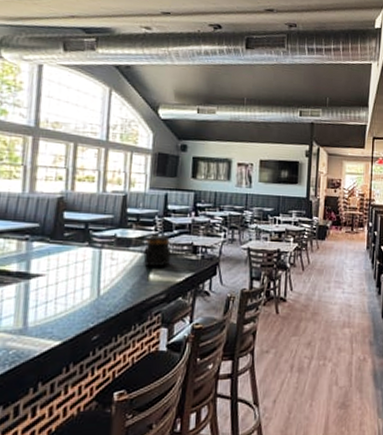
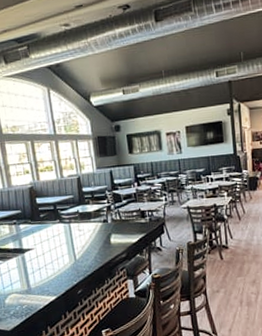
jar: present [143,234,172,267] -> none [102,205,126,233]

